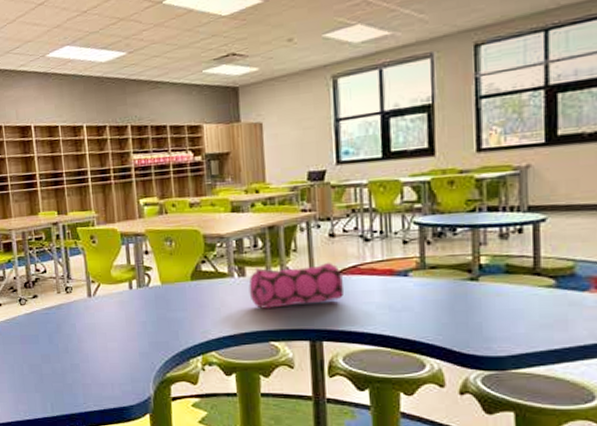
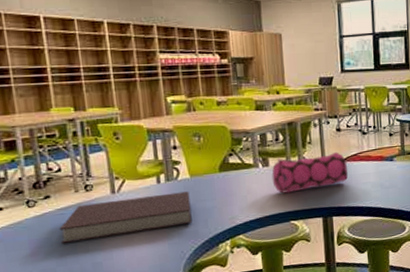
notebook: none [44,299,163,342] -> present [58,191,192,244]

